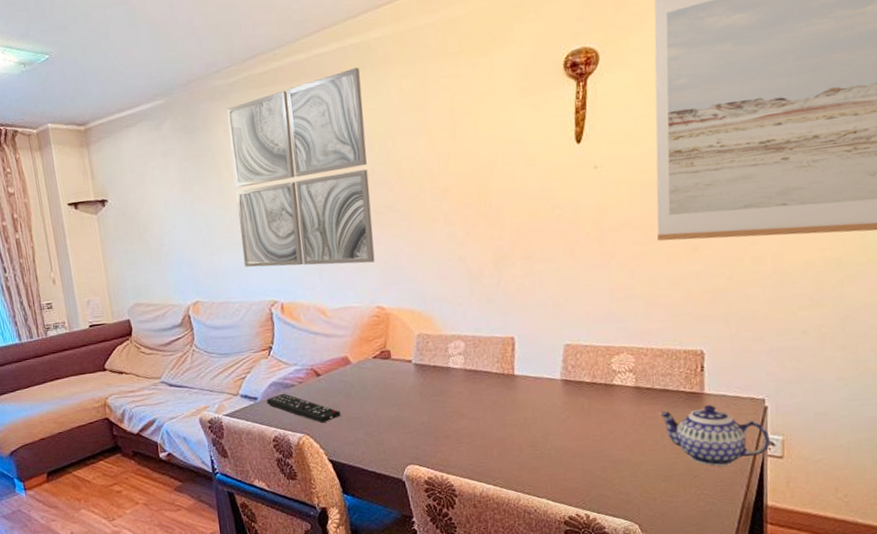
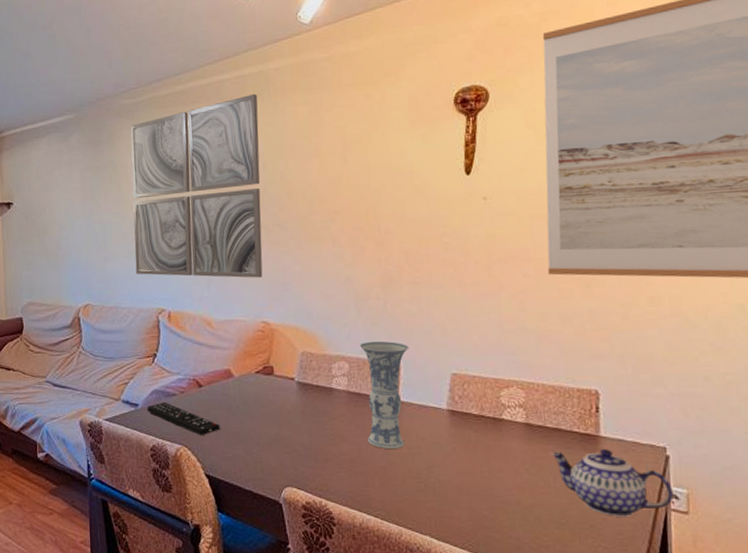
vase: none [474,317,523,422] -> present [359,341,409,450]

